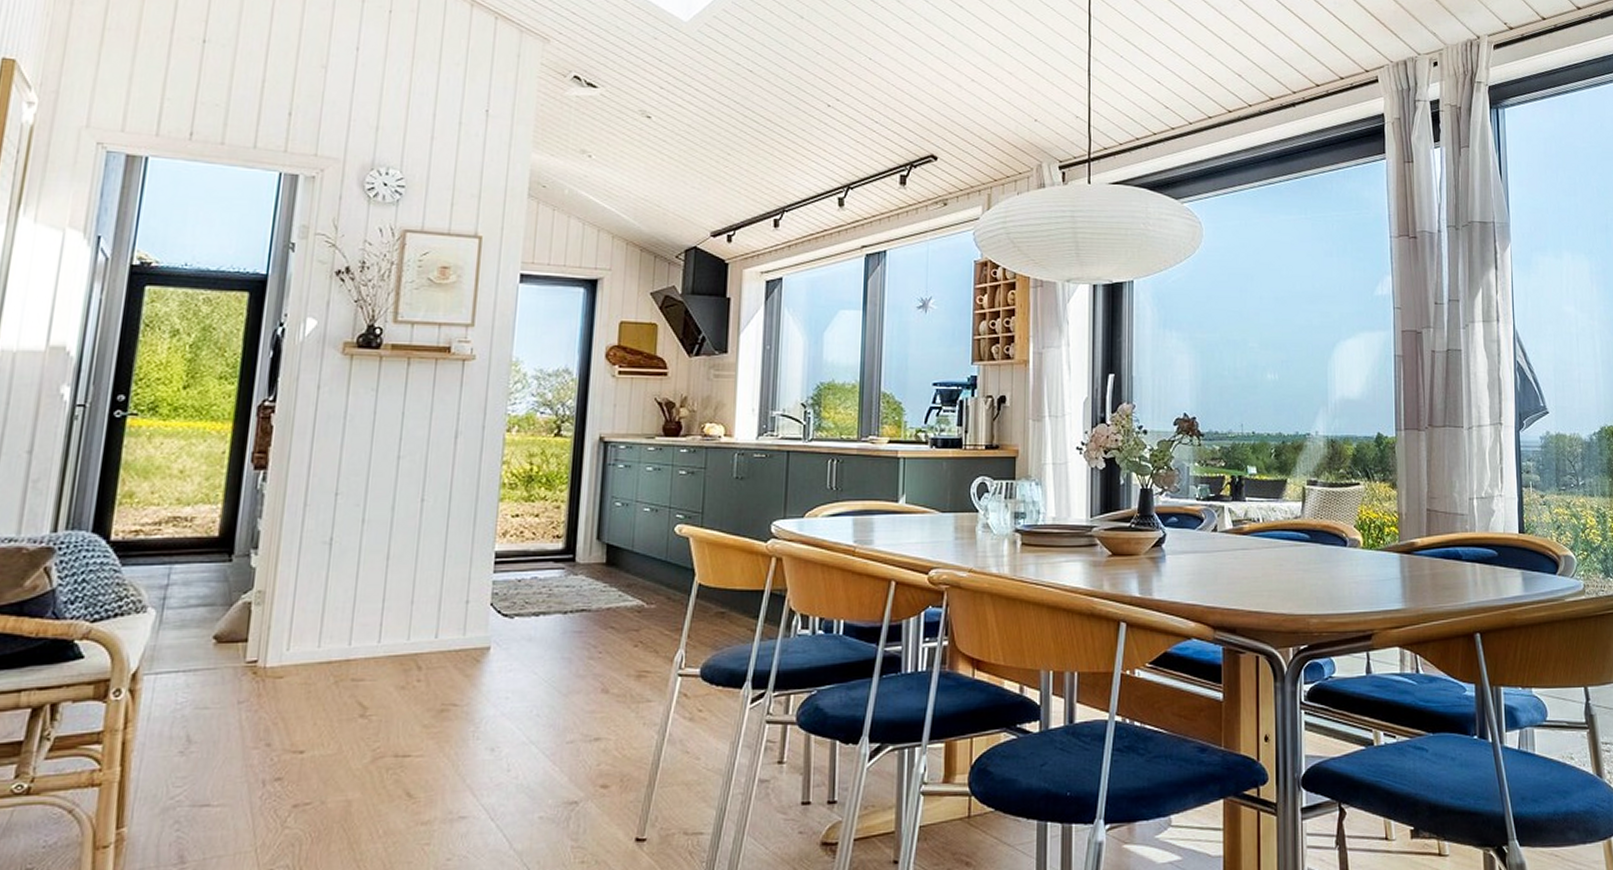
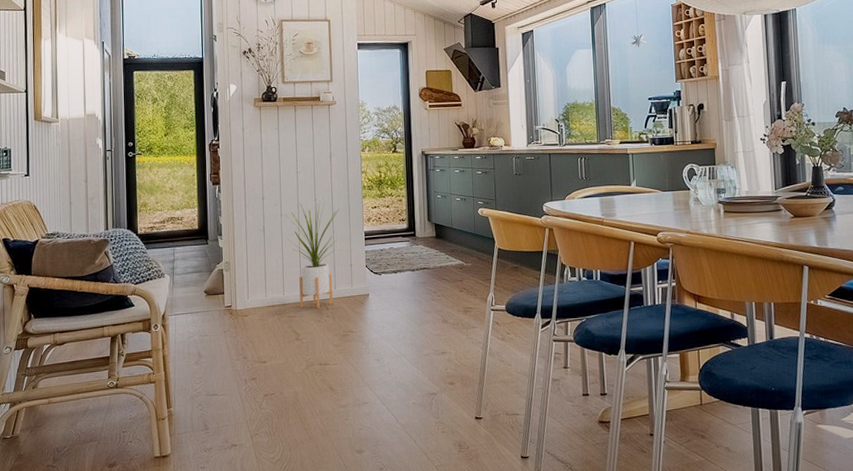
house plant: none [365,501,460,669] -> present [286,200,341,309]

